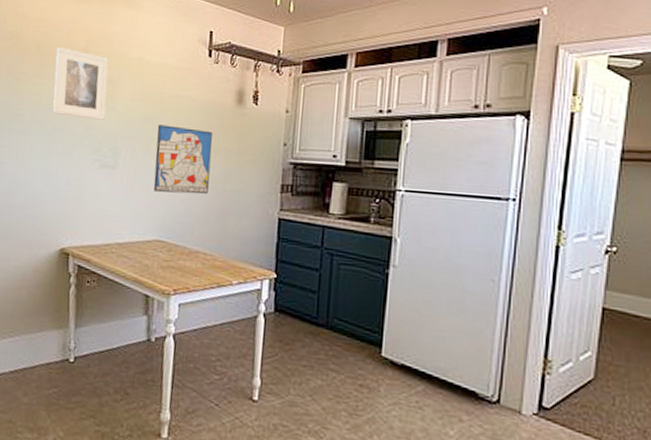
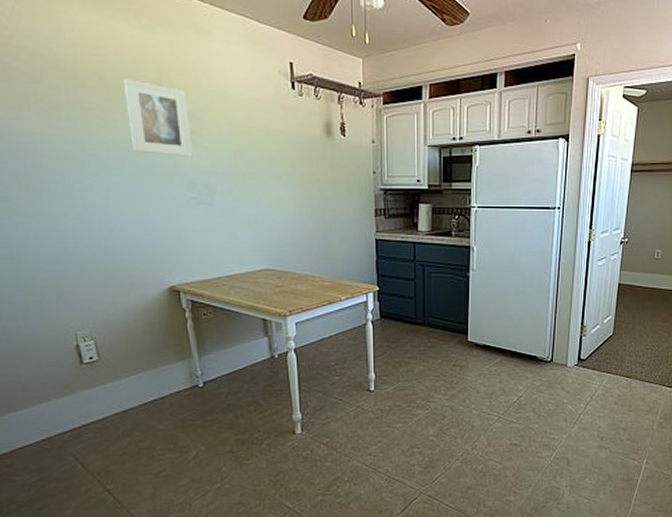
wall art: present [153,125,213,194] -> none [250,159,310,225]

